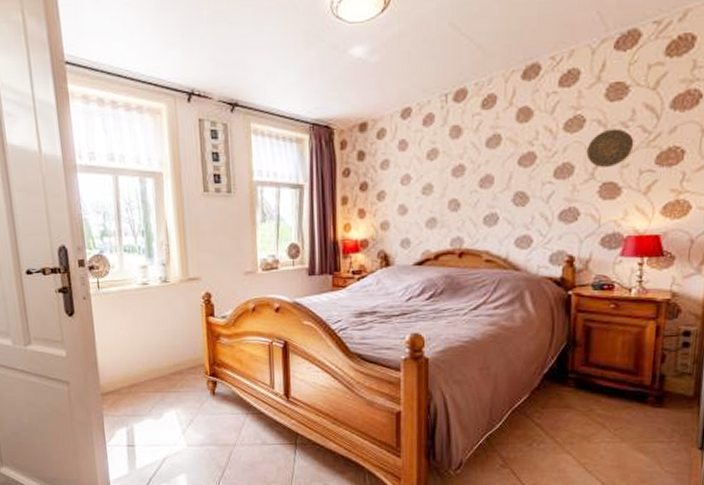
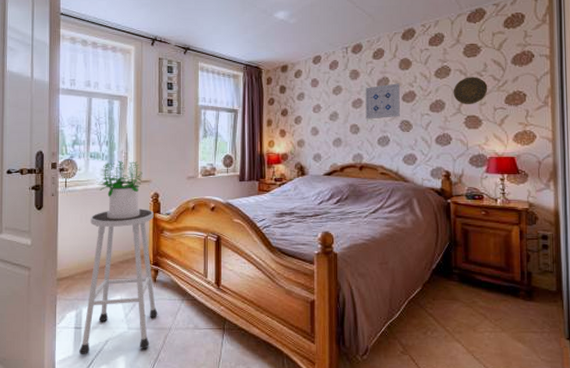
stool: none [132,311,220,474] -> present [79,209,158,355]
potted plant: none [137,254,191,325] -> present [98,160,143,219]
wall art: none [468,141,515,192] -> present [365,83,400,120]

